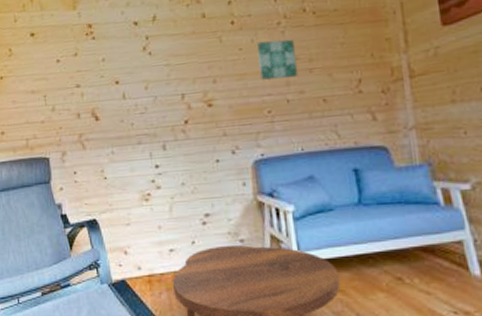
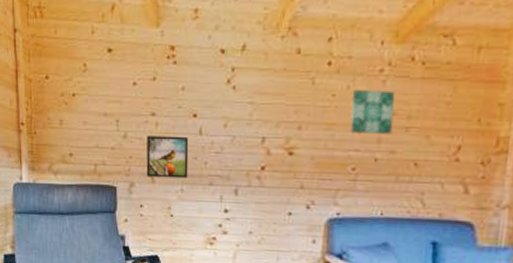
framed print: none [74,102,117,145] -> present [146,135,189,179]

